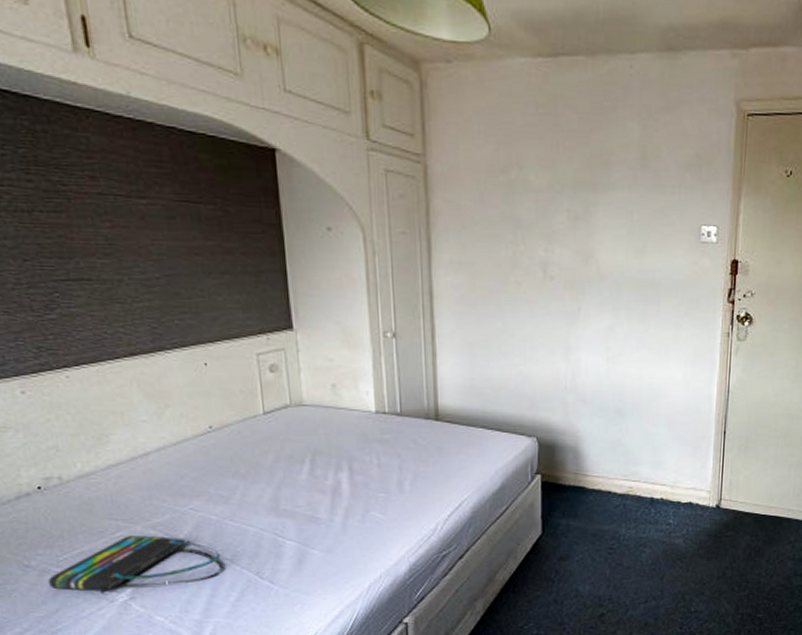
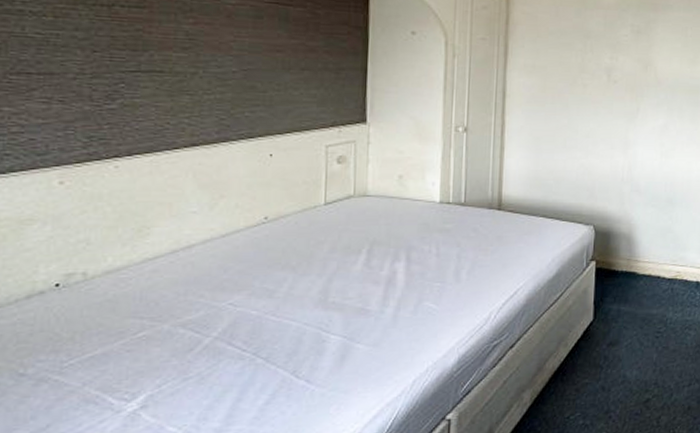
tote bag: present [47,535,223,594] -> none [43,334,256,404]

